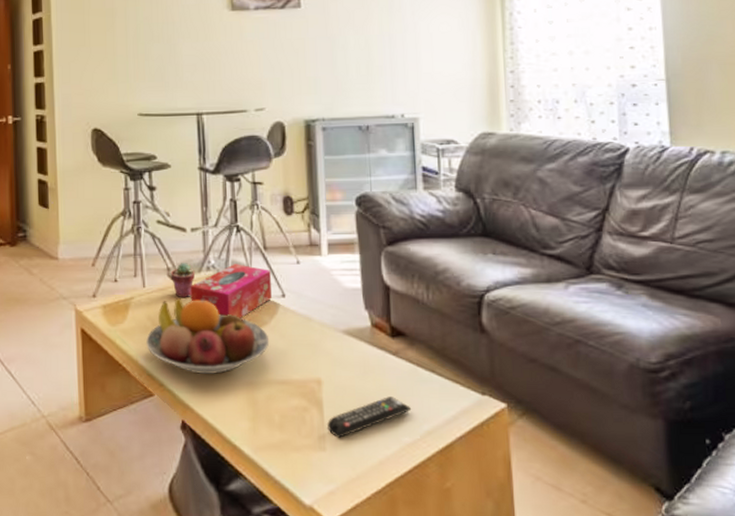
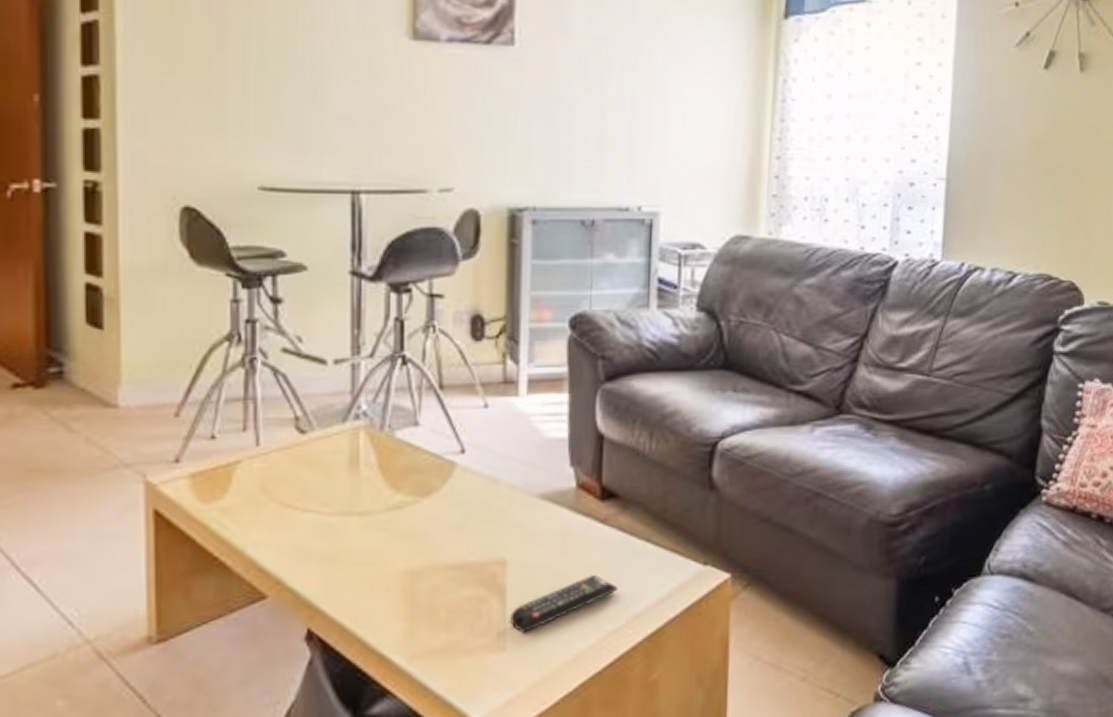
fruit bowl: present [145,297,270,375] -> none [256,458,440,565]
potted succulent: present [170,263,196,298] -> none [299,409,338,460]
tissue box: present [190,264,272,318] -> none [328,409,447,484]

